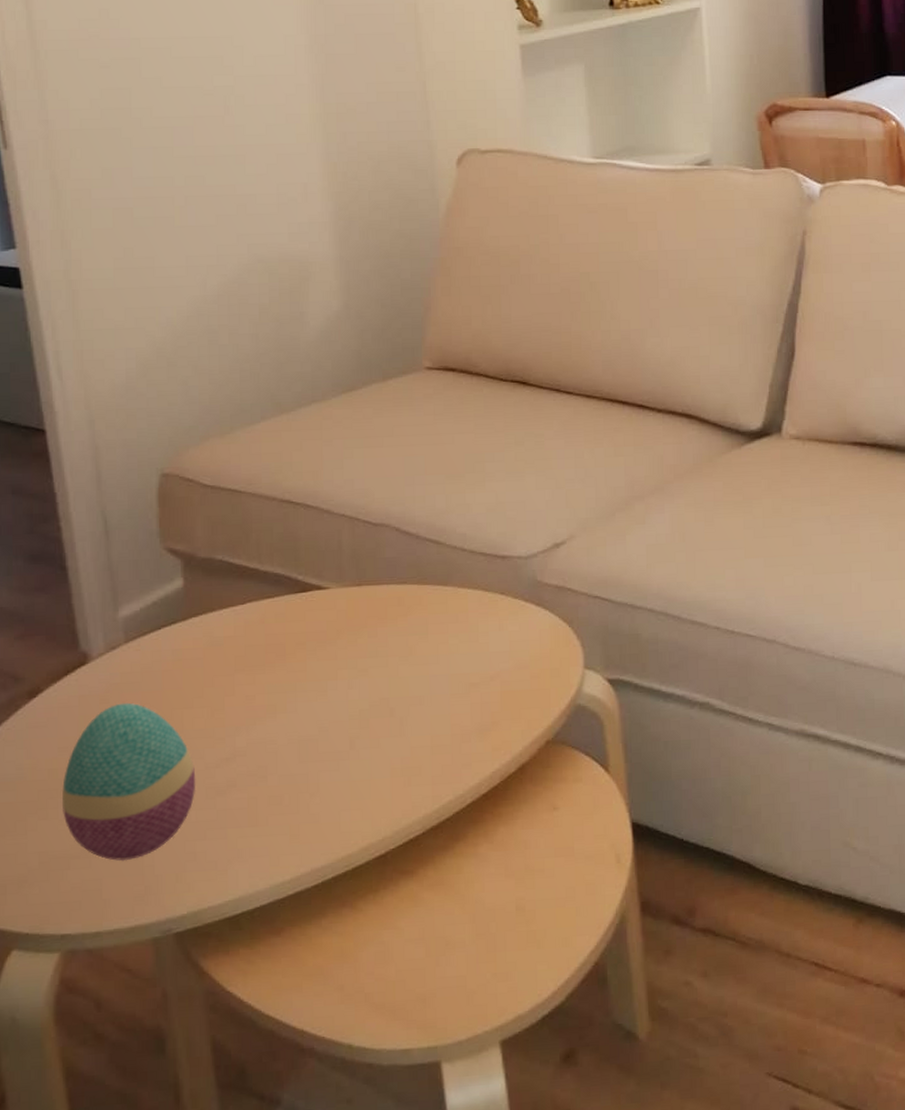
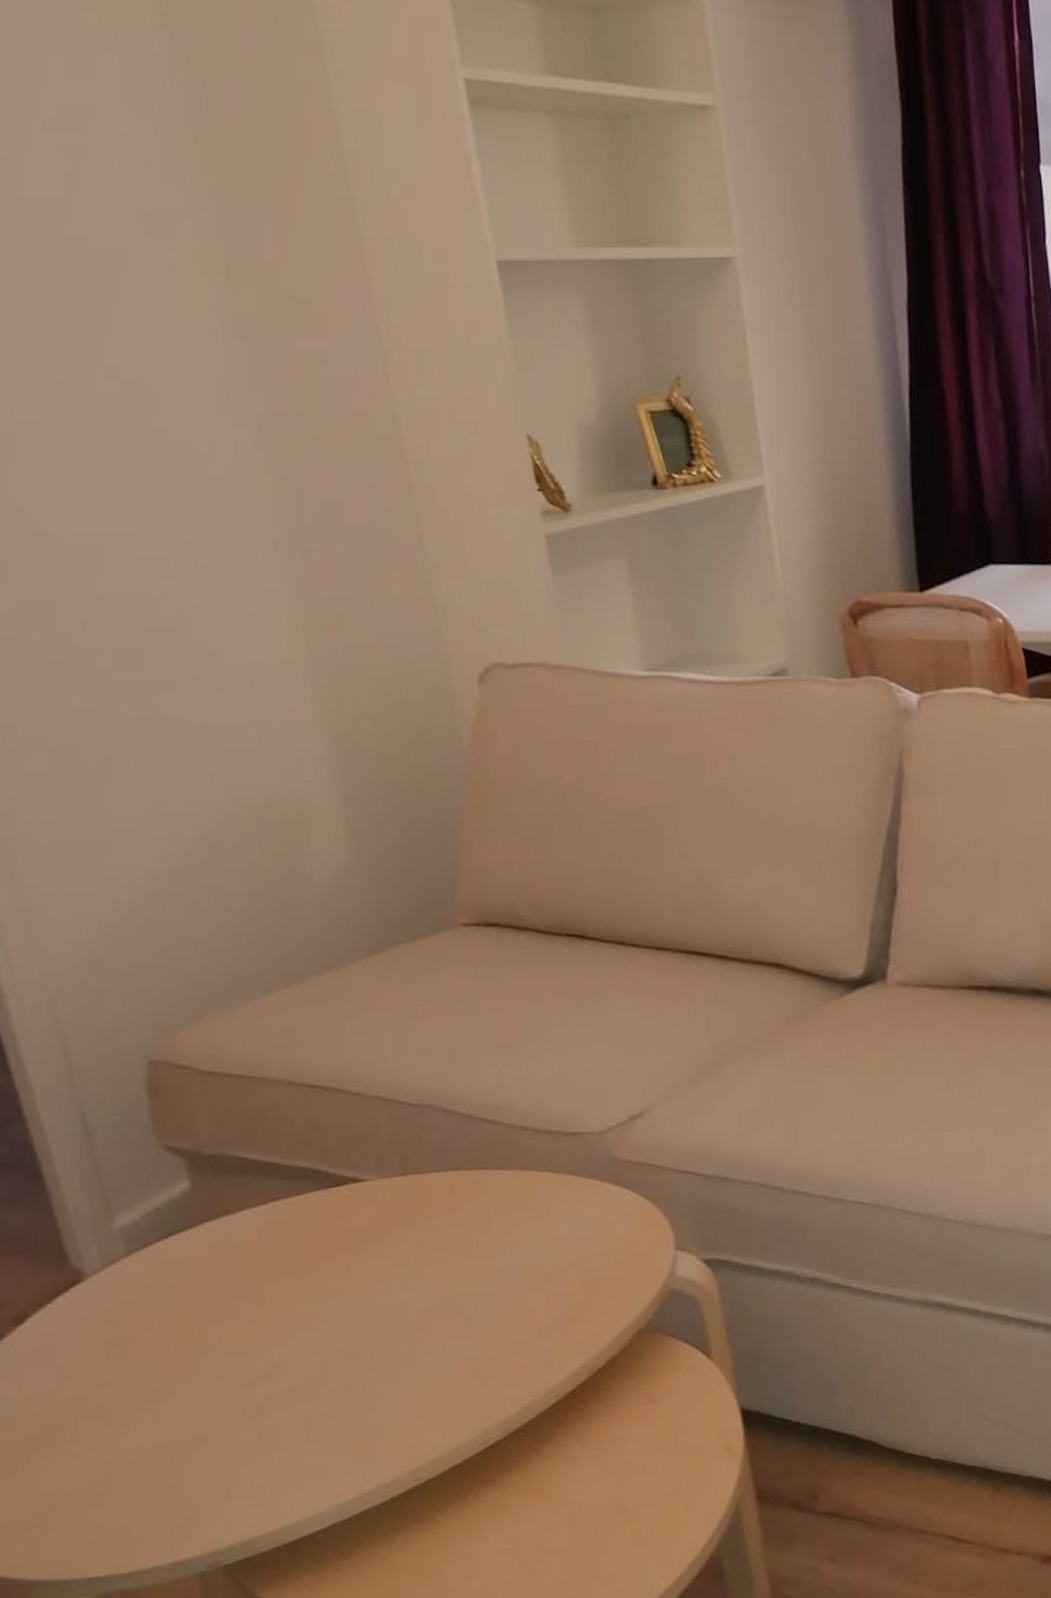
decorative egg: present [62,702,196,862] -> none [68,1321,232,1495]

